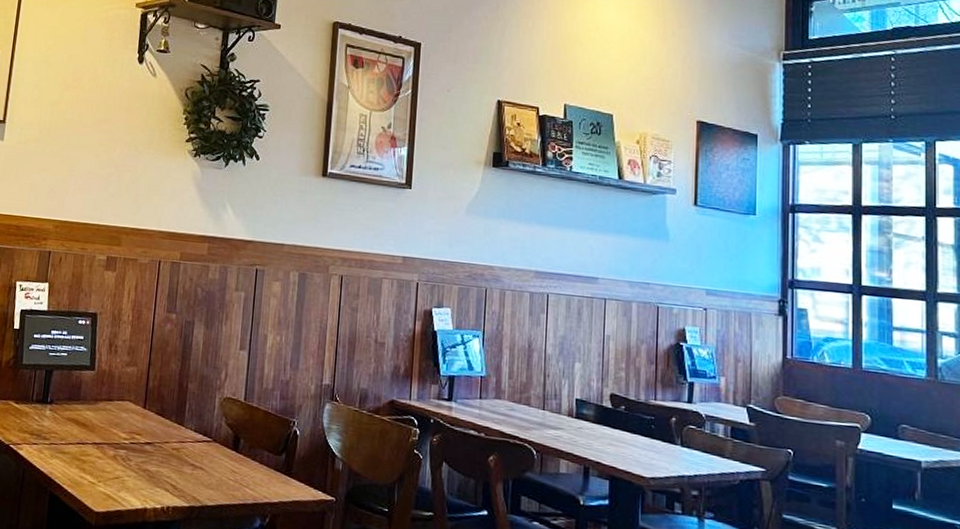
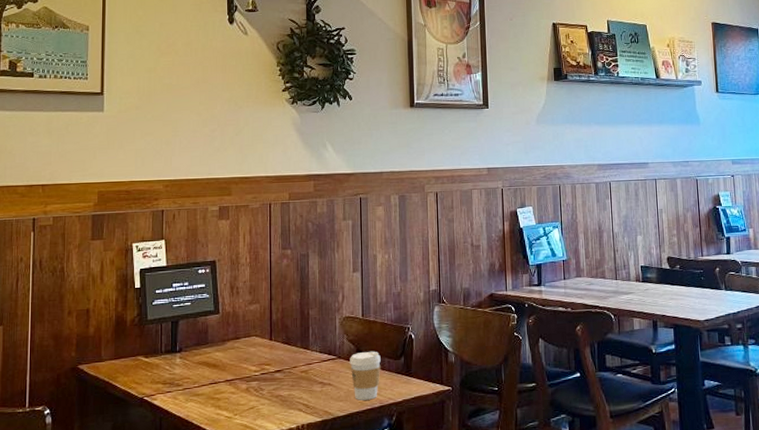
coffee cup: none [225,439,260,495] -> present [350,351,381,401]

